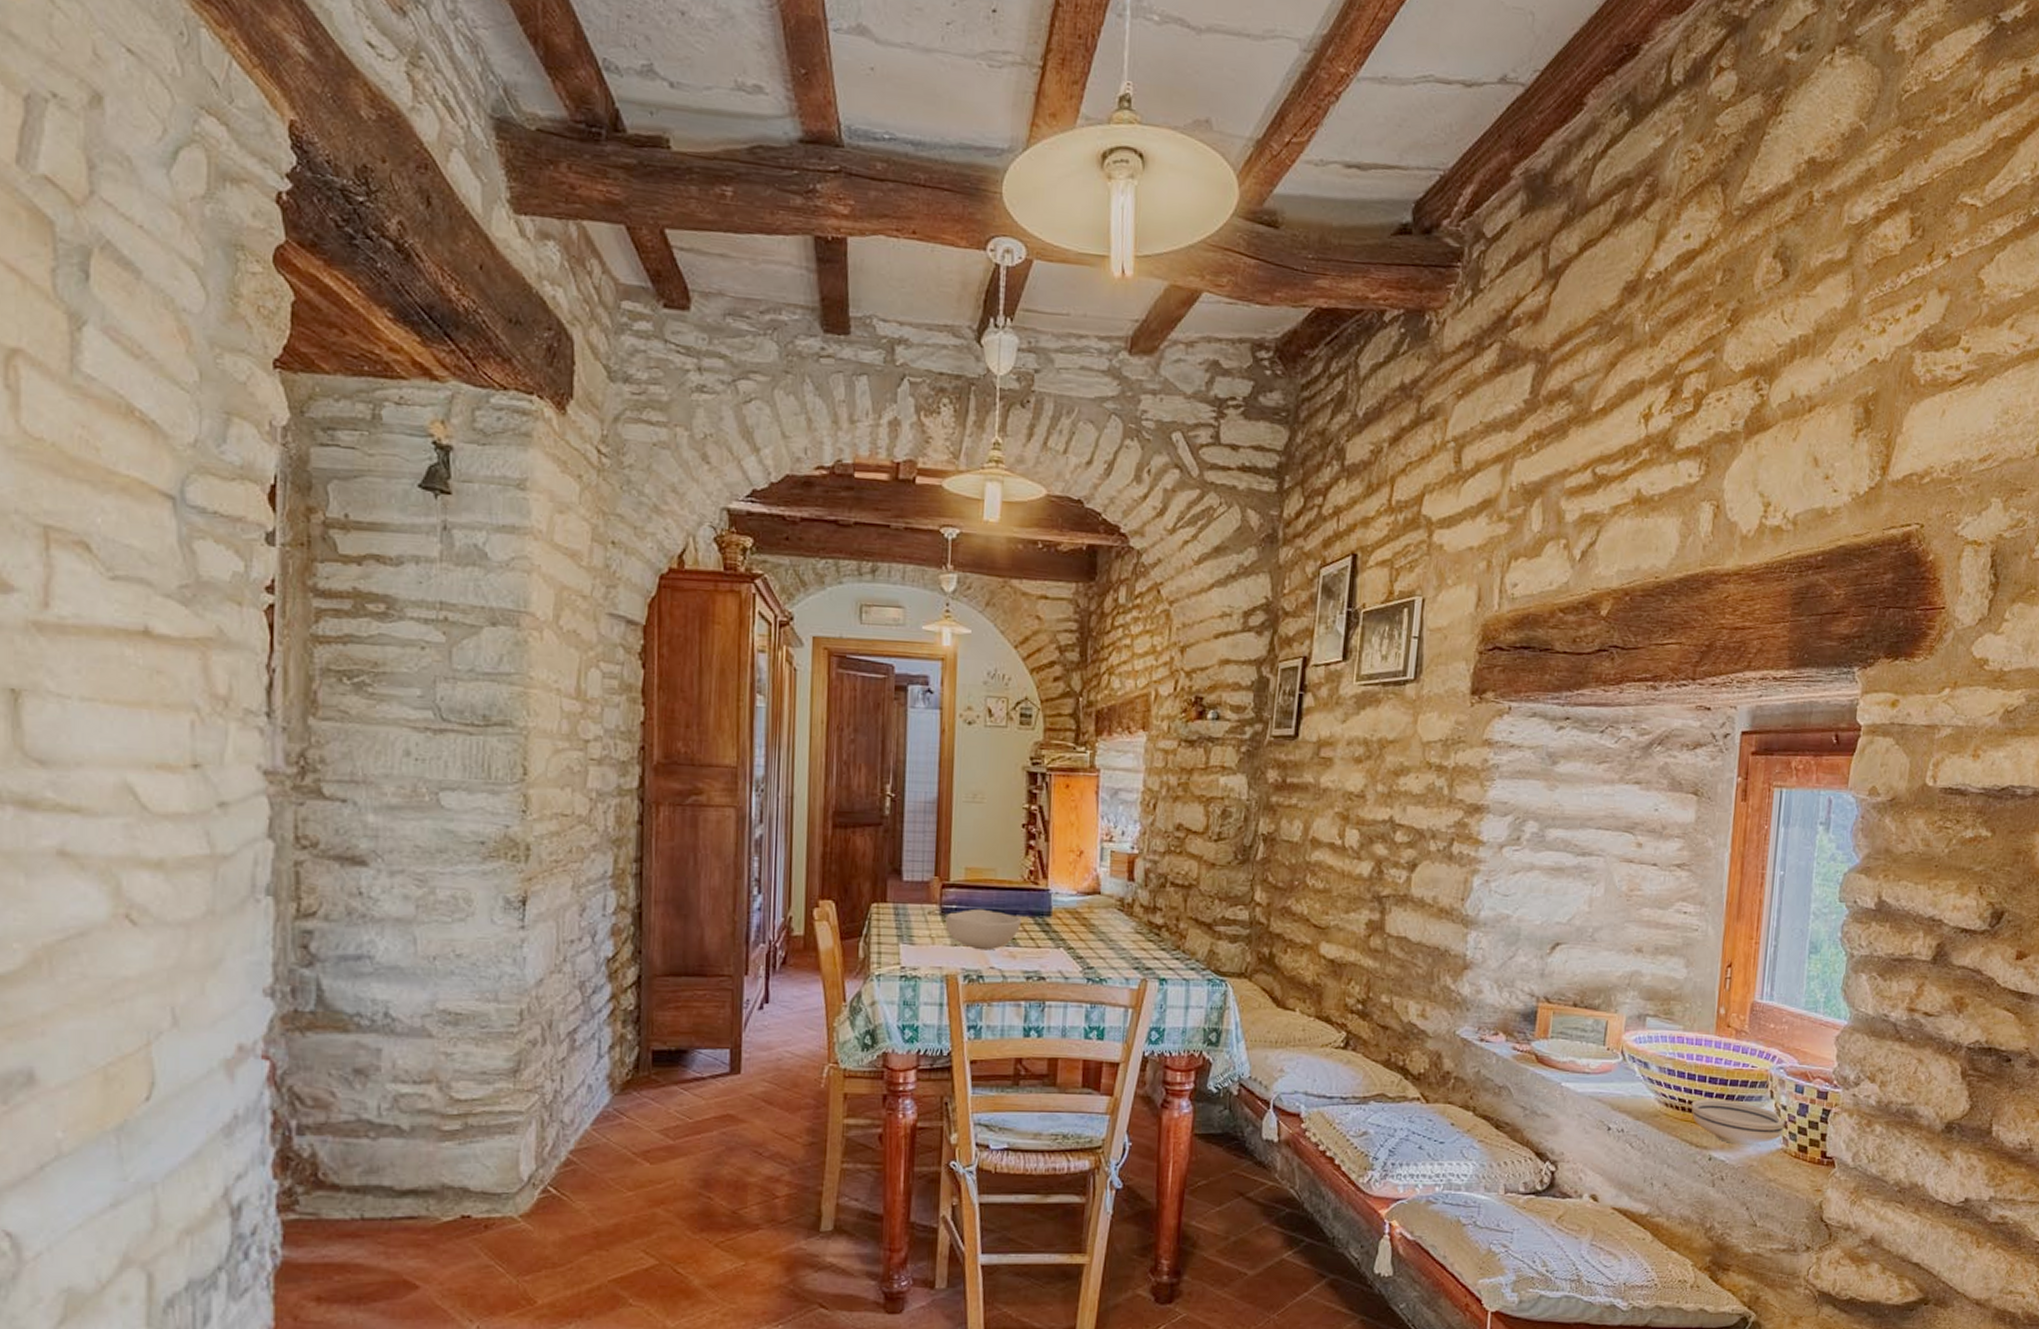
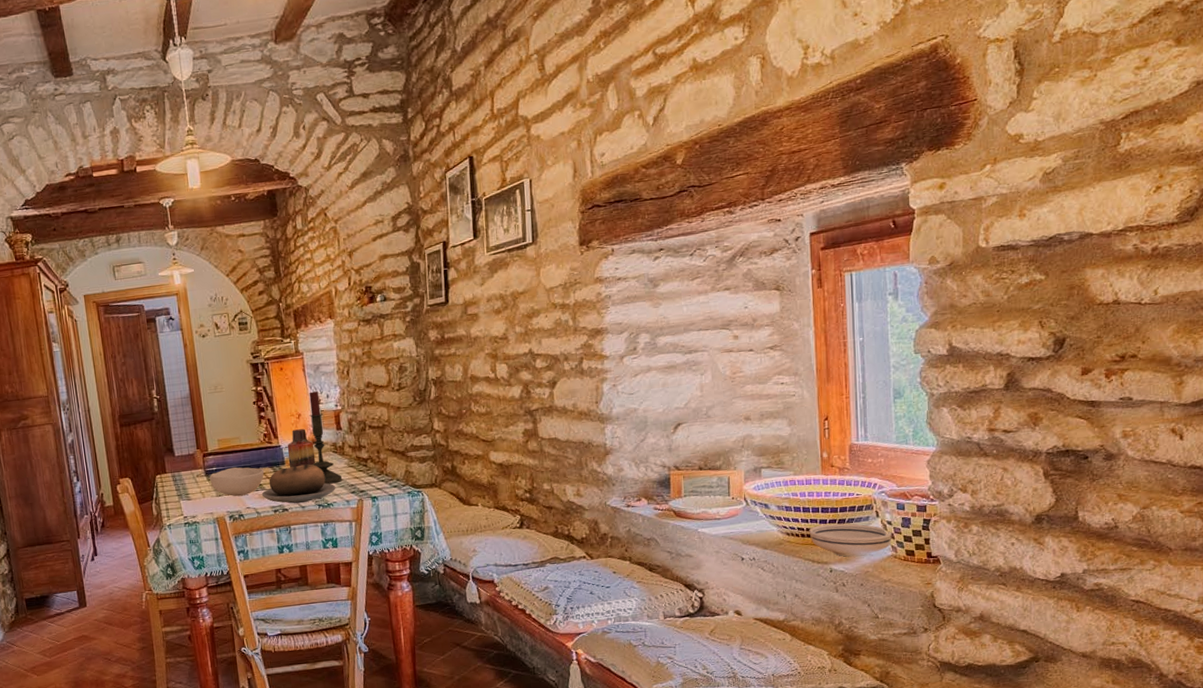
bread: none [1013,920,1114,972] -> present [261,464,336,504]
vase: none [1056,871,1095,923] -> present [287,429,316,468]
candle: none [1087,819,1125,953] -> present [309,388,343,485]

